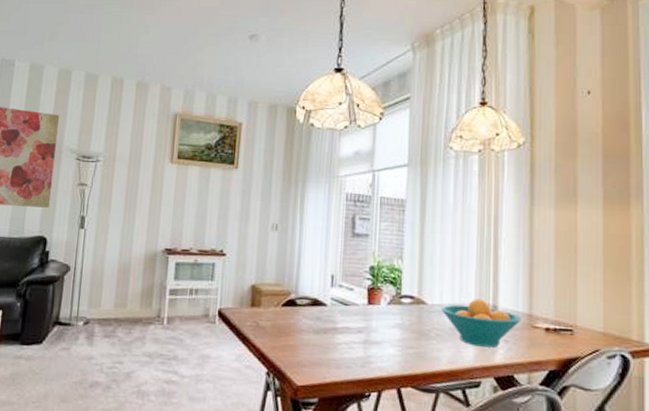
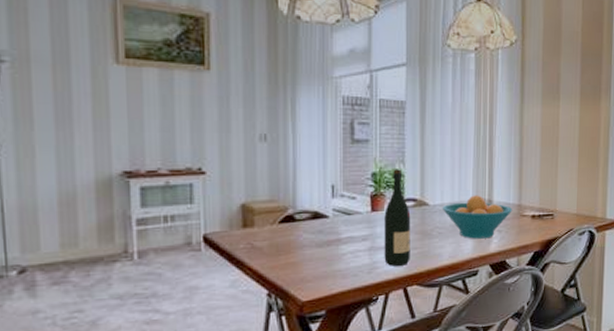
wine bottle: none [378,264,407,364] -> present [384,169,411,266]

